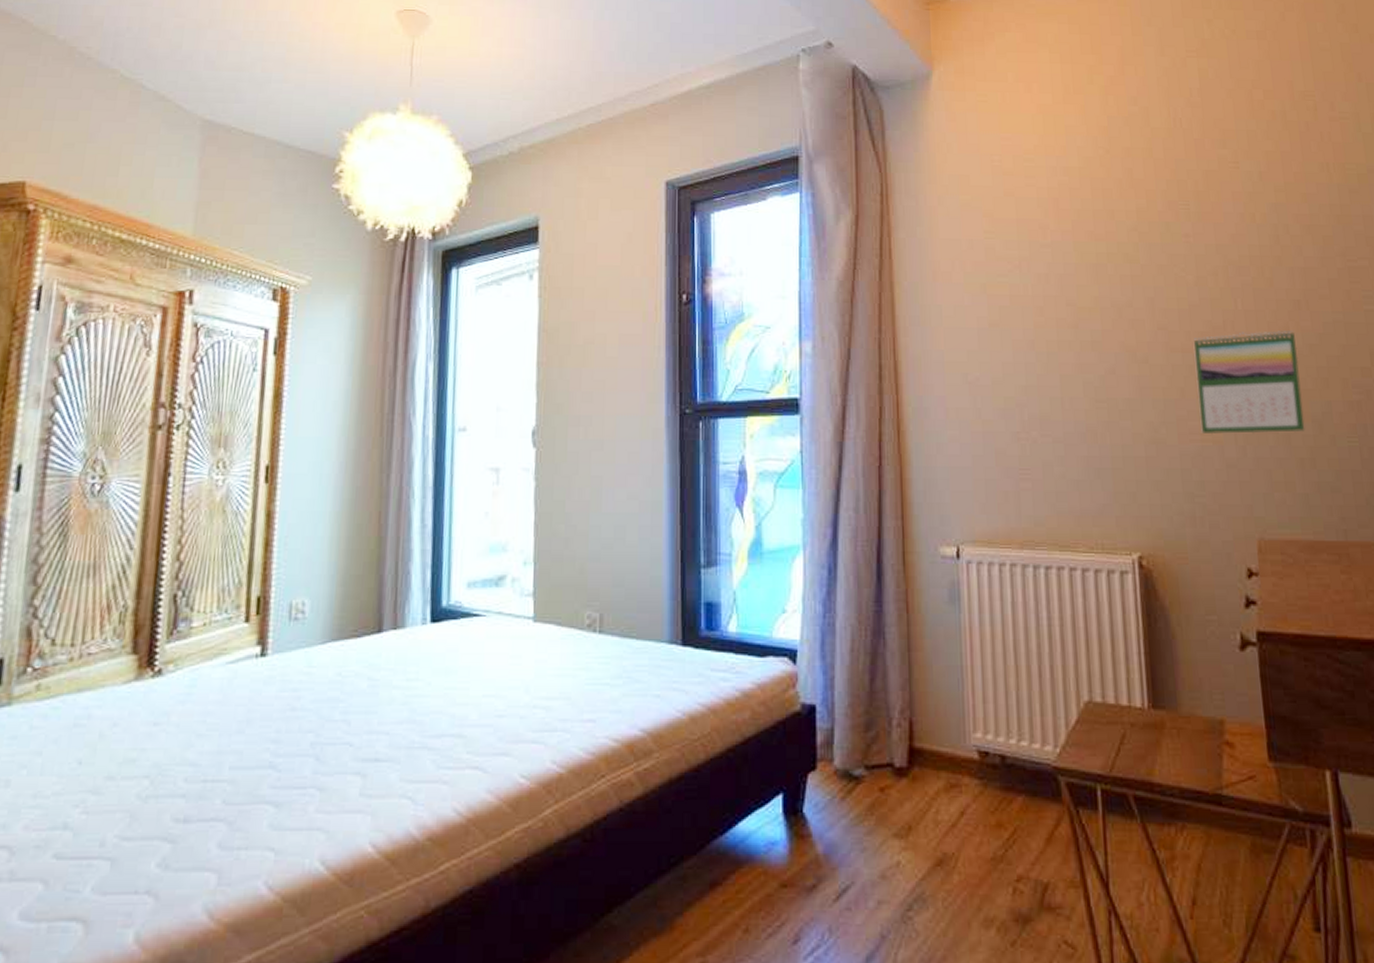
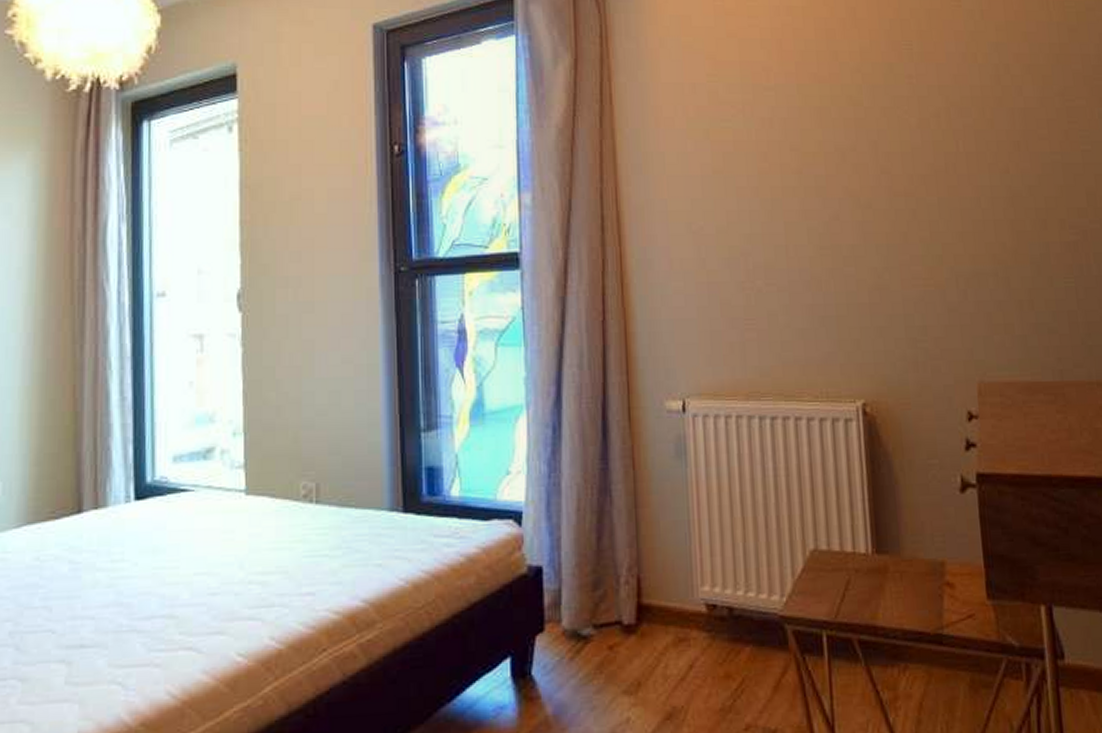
calendar: present [1193,331,1305,435] -> none [916,172,1024,279]

